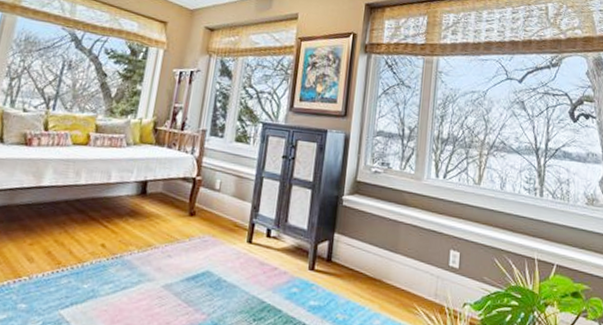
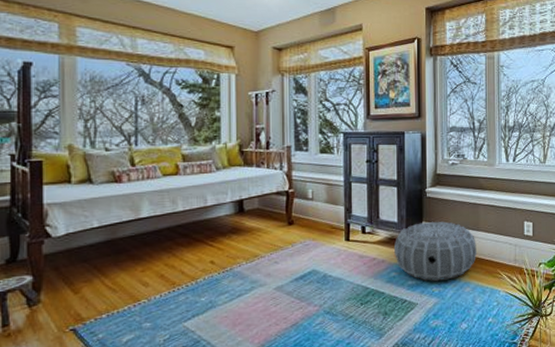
air purifier: none [299,234,393,307] -> present [394,221,477,282]

